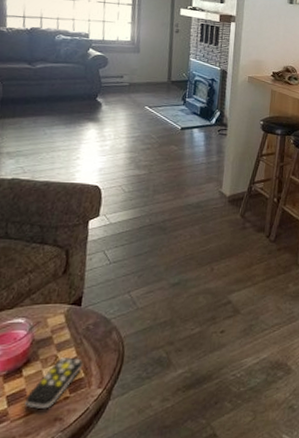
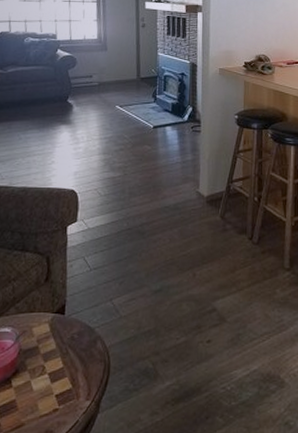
remote control: present [25,357,84,410] -> none [16,367,71,422]

